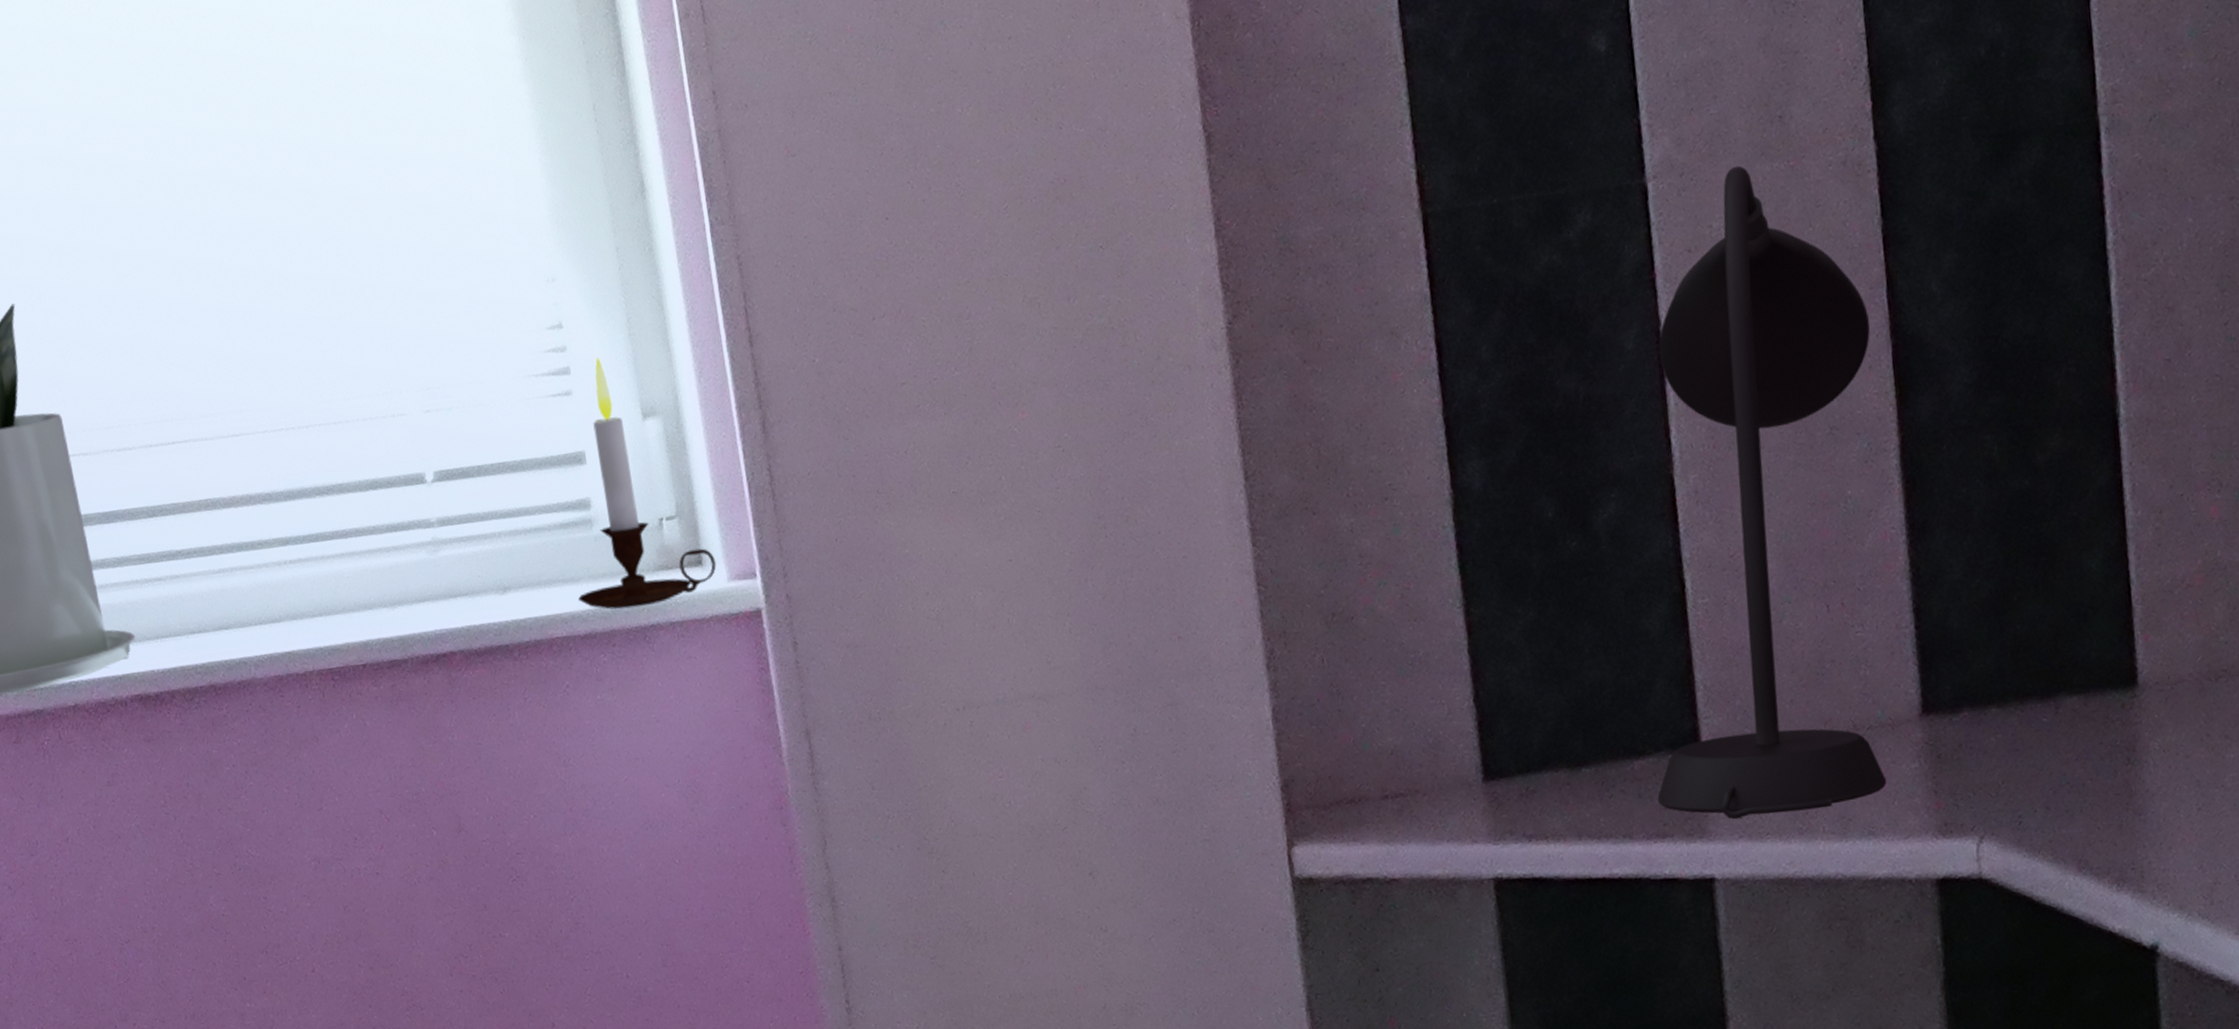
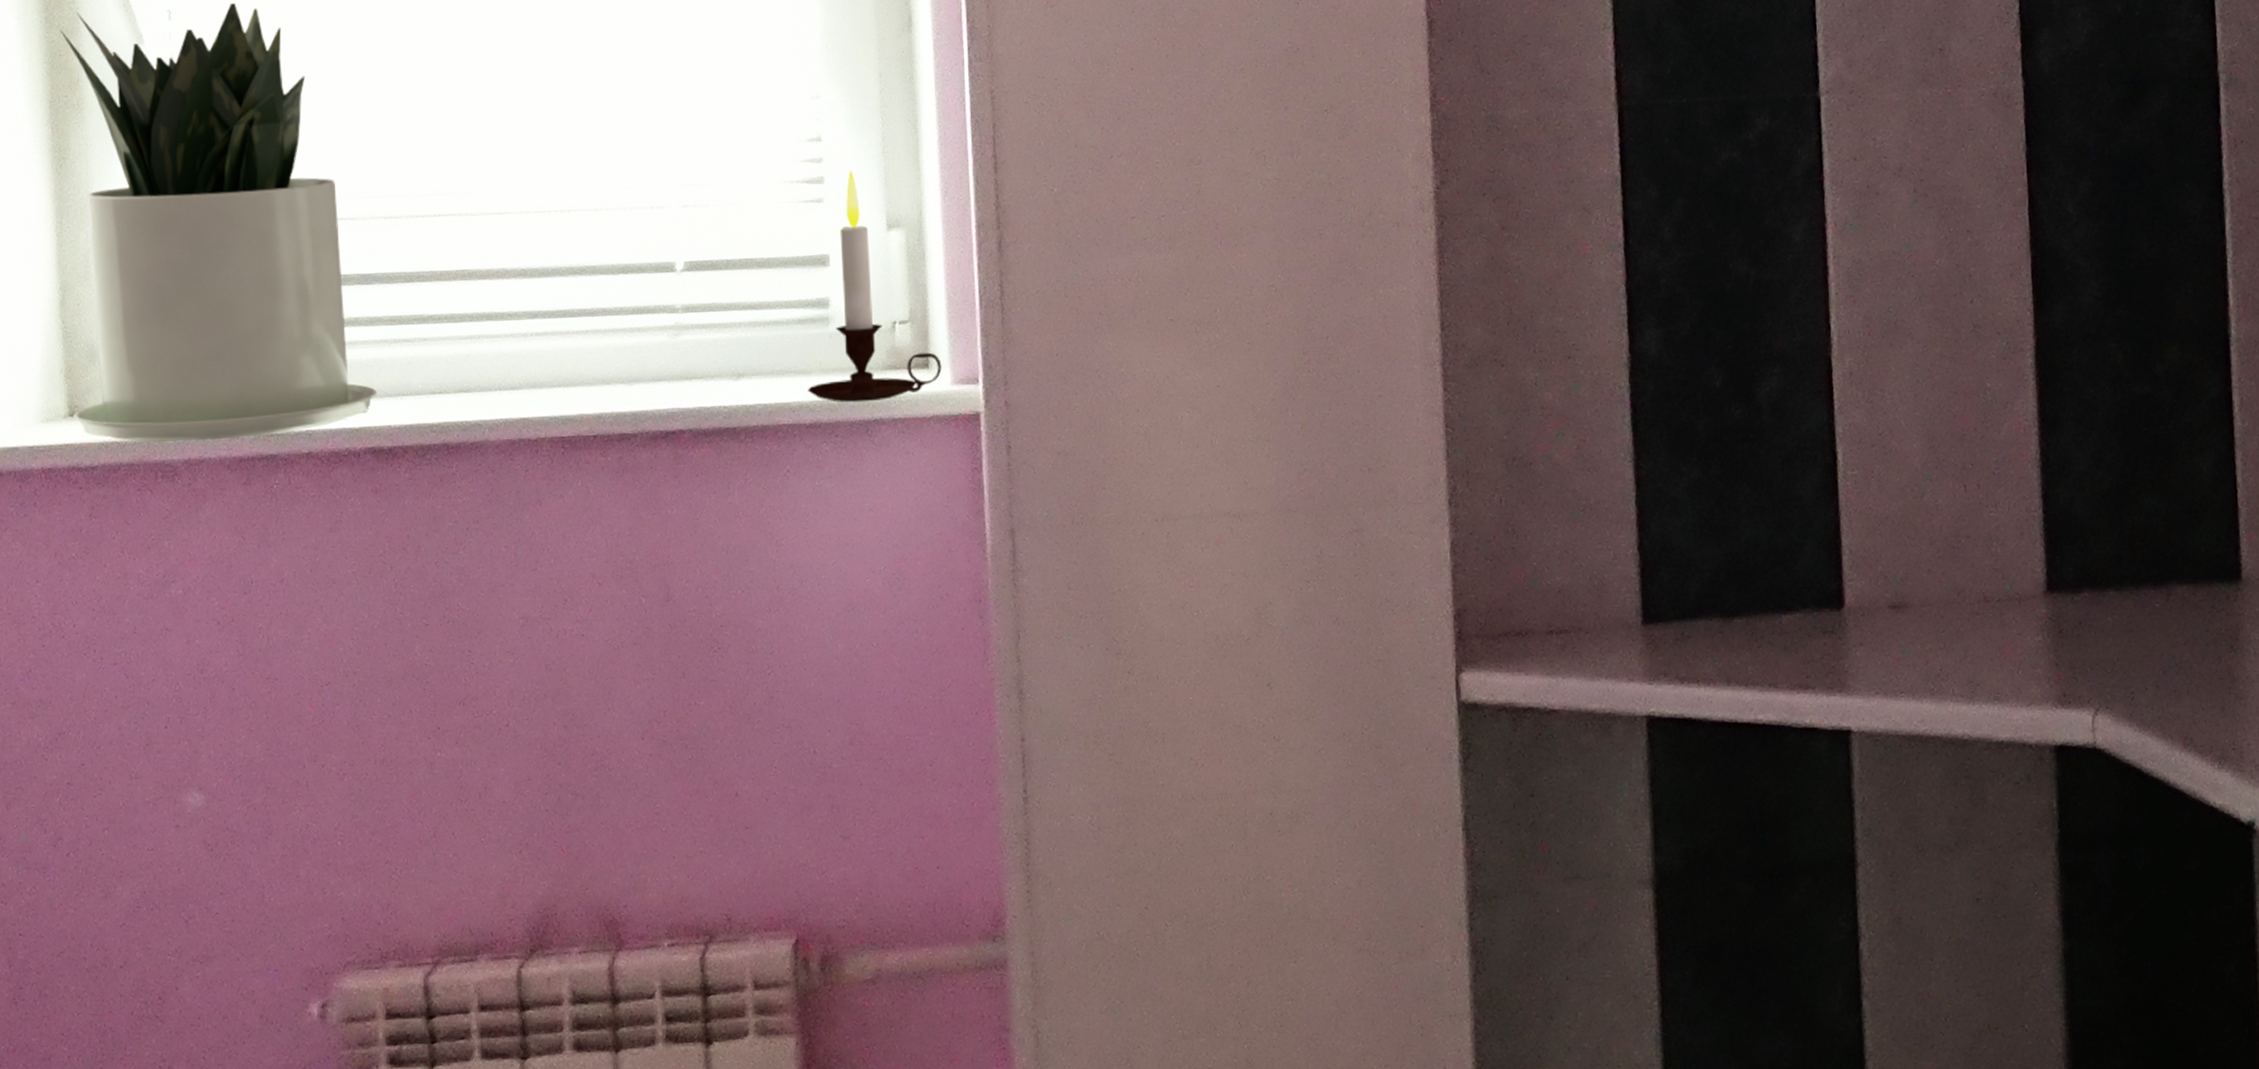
desk lamp: present [1657,165,1887,819] -> none [1802,88,2013,676]

